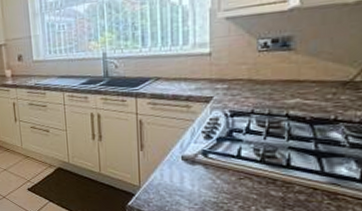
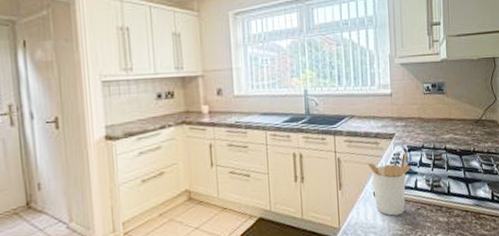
utensil holder: none [175,118,235,182] -> present [367,152,412,216]

